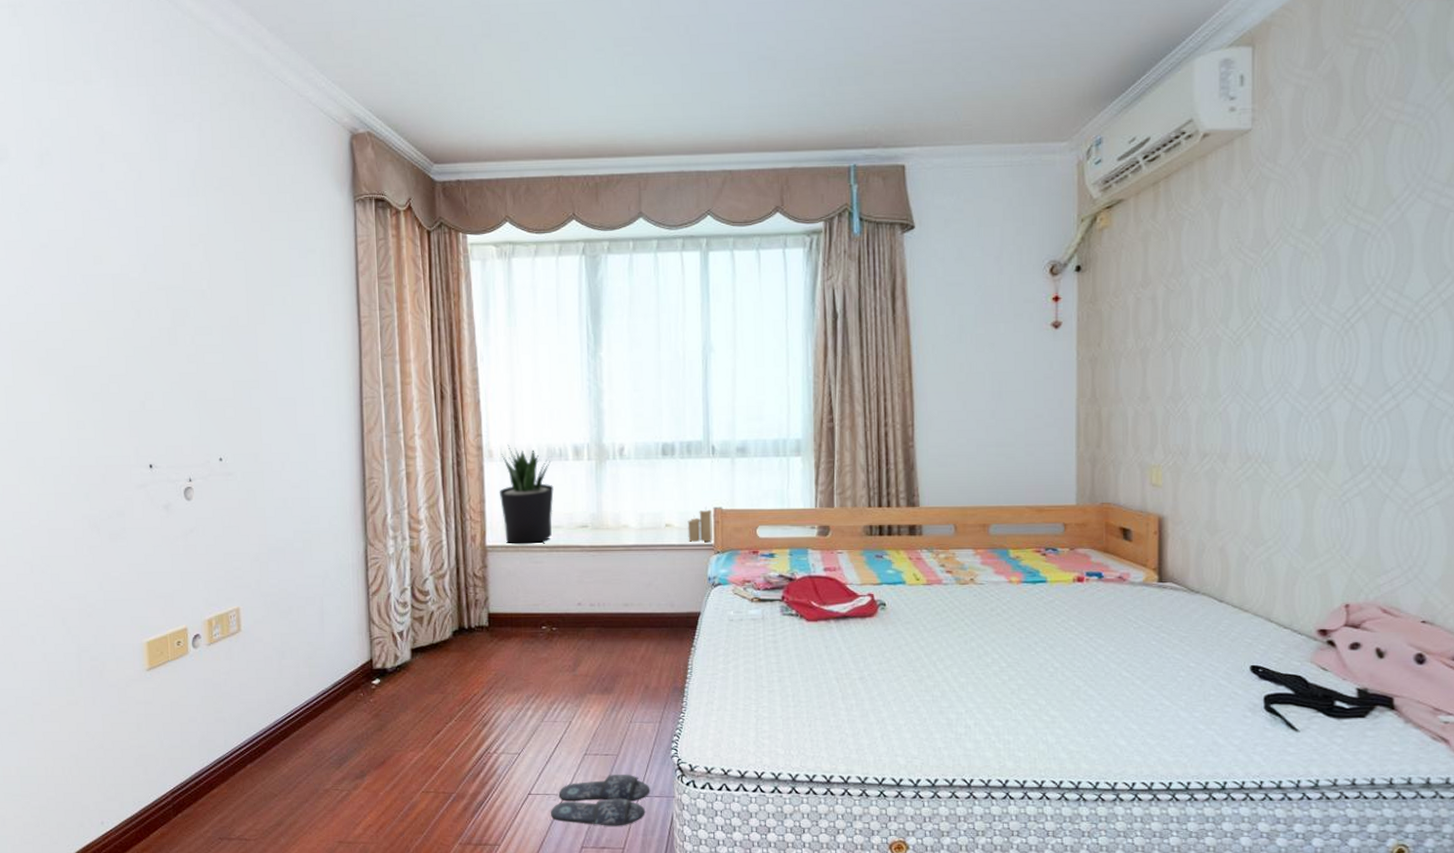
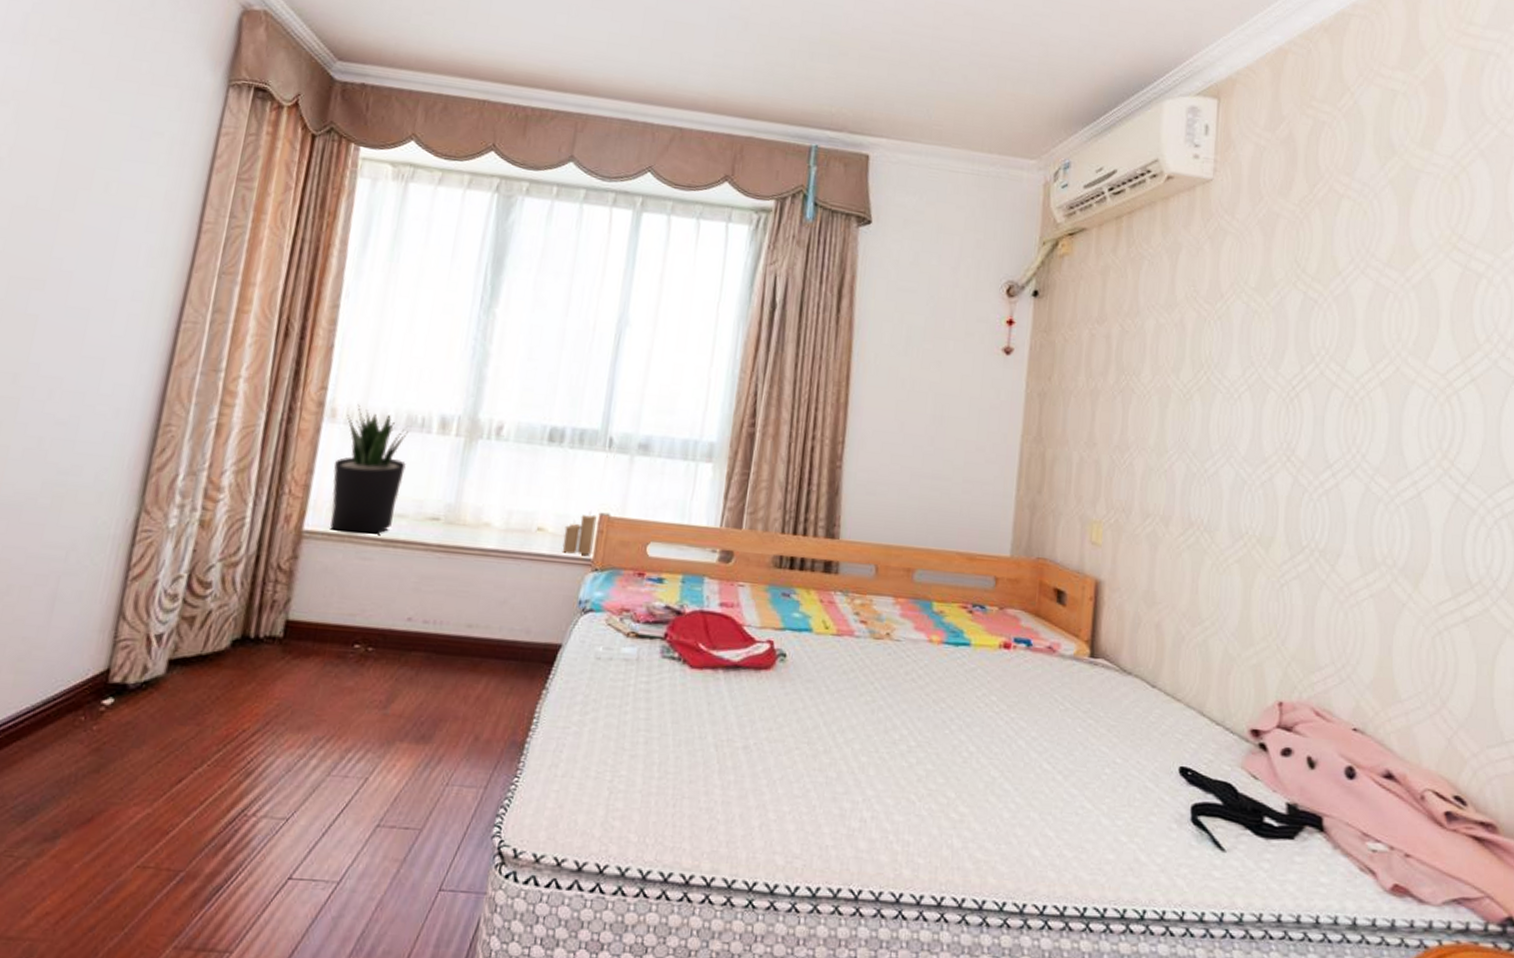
slippers: present [551,775,650,826] -> none [313,857,456,932]

